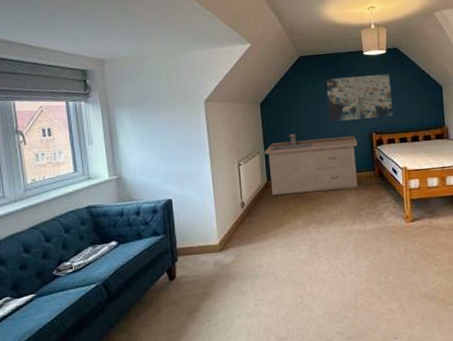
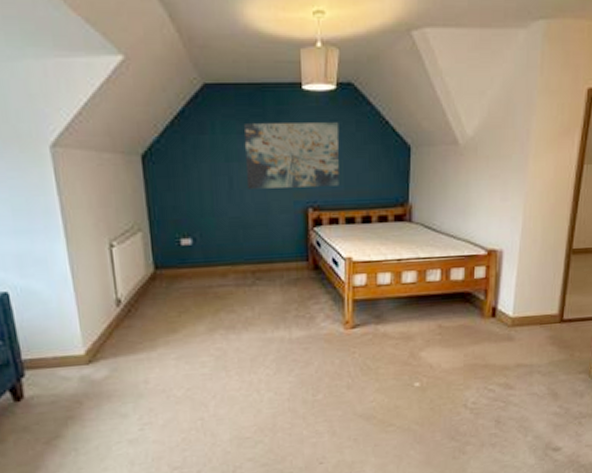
cabinet: present [265,133,358,195] -> none [149,203,286,290]

